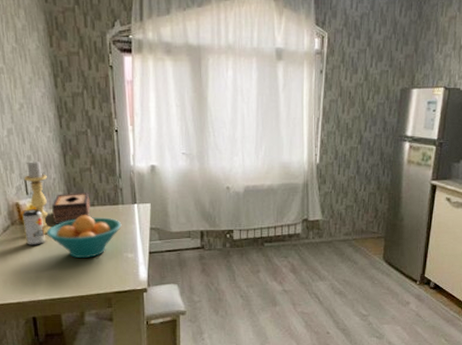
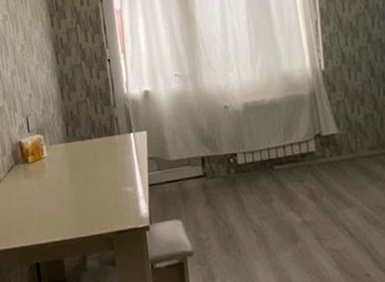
beverage can: present [22,209,46,246] -> none [25,146,47,186]
candle holder: present [24,160,52,235] -> none [26,98,52,172]
fruit bowl: present [46,215,122,259] -> none [47,148,119,196]
tissue box: present [52,193,91,224] -> none [51,125,88,161]

